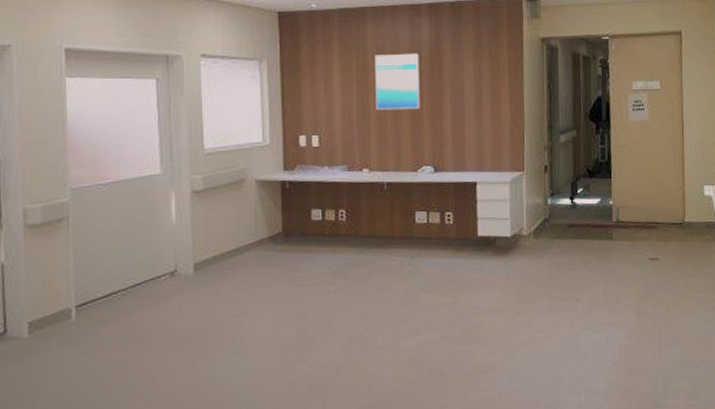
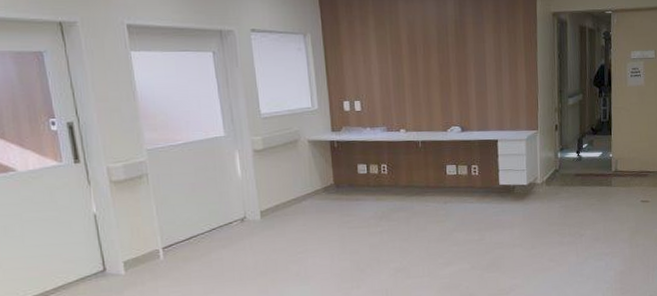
wall art: present [375,53,420,111] -> none [406,27,448,79]

